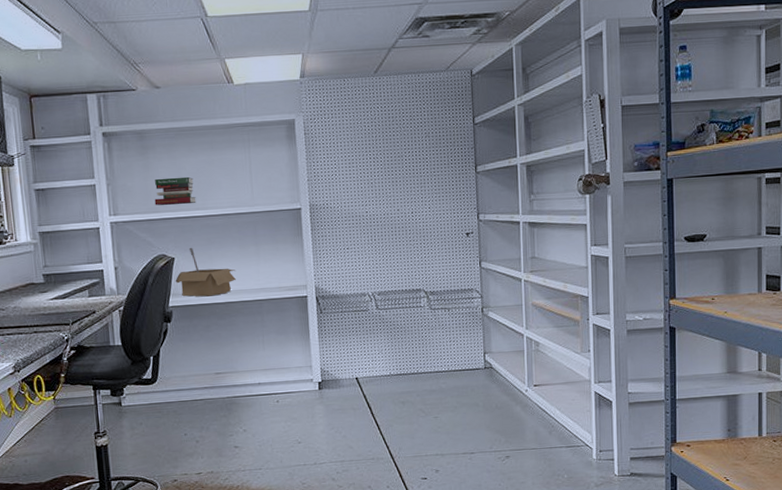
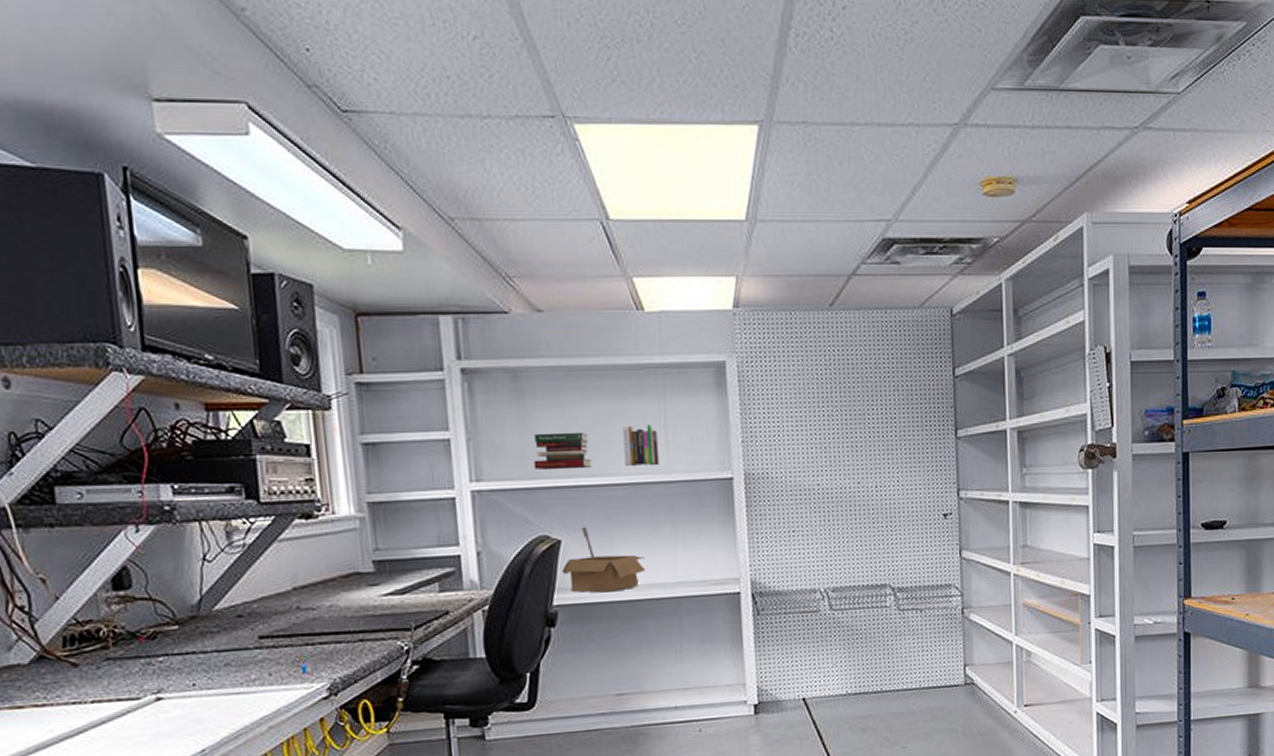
books: none [218,169,246,202] -> present [623,425,660,467]

